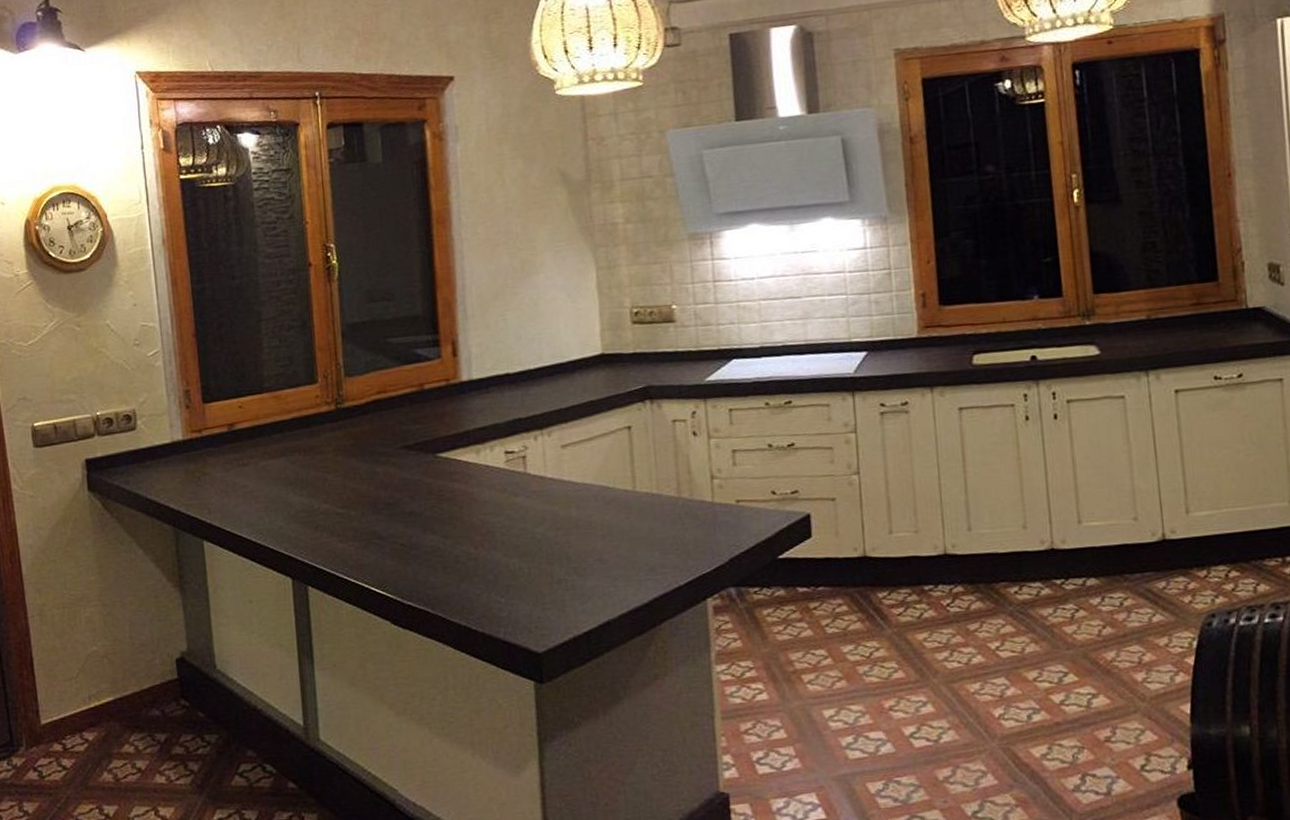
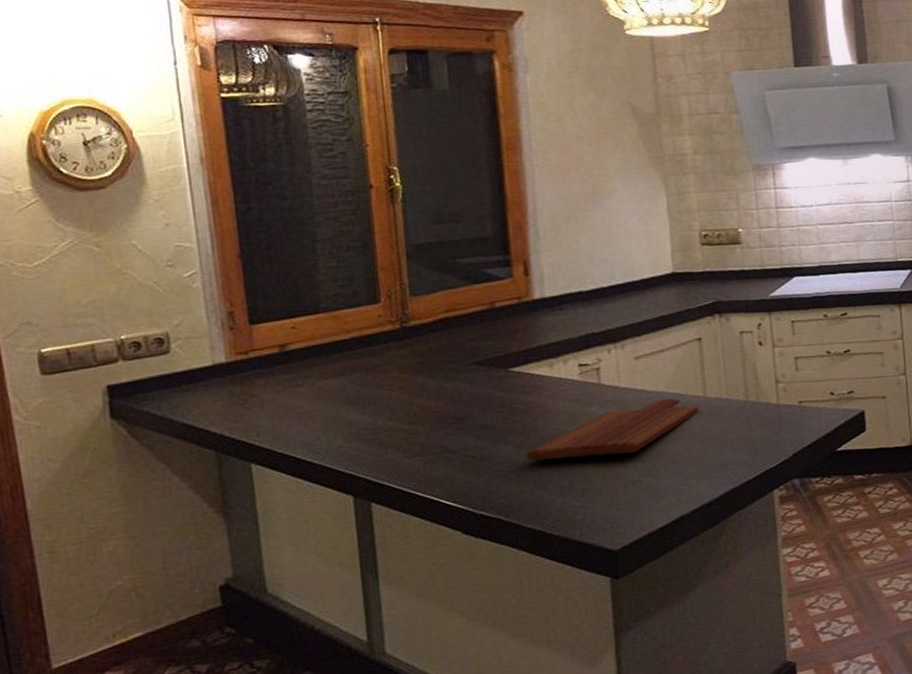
cutting board: none [453,491,628,552] -> present [526,398,699,461]

